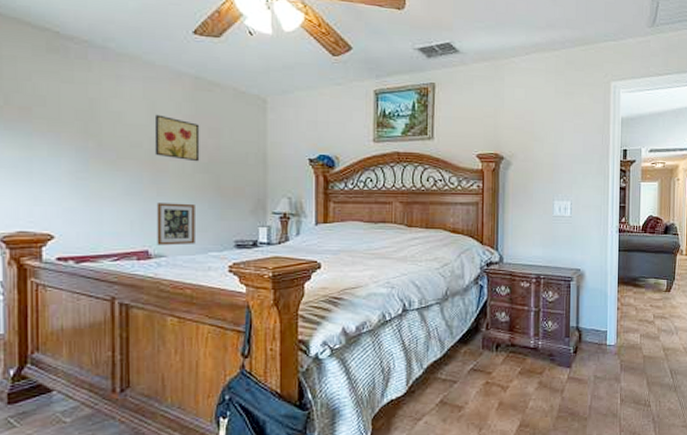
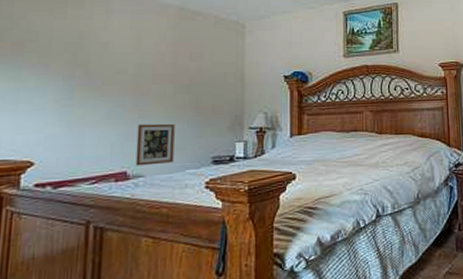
wall art: present [154,114,200,162] -> none [138,43,182,84]

